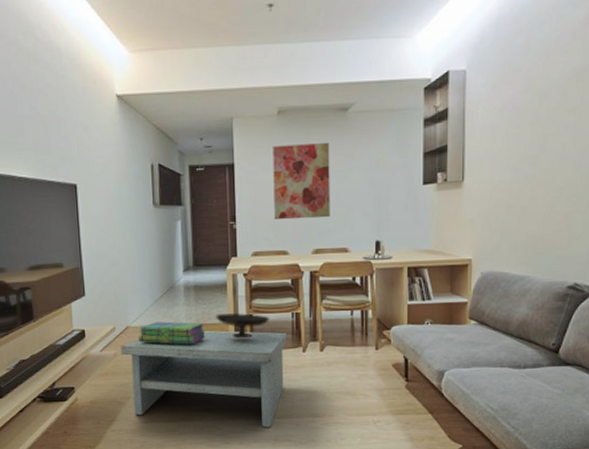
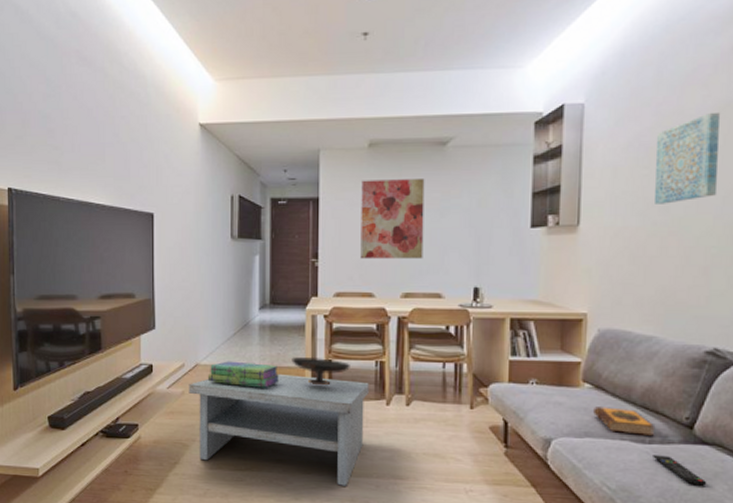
hardback book: none [478,339,527,362] -> present [593,407,654,436]
wall art: none [526,76,578,160] -> present [655,112,720,204]
remote control: none [527,377,570,400] -> present [653,455,707,486]

